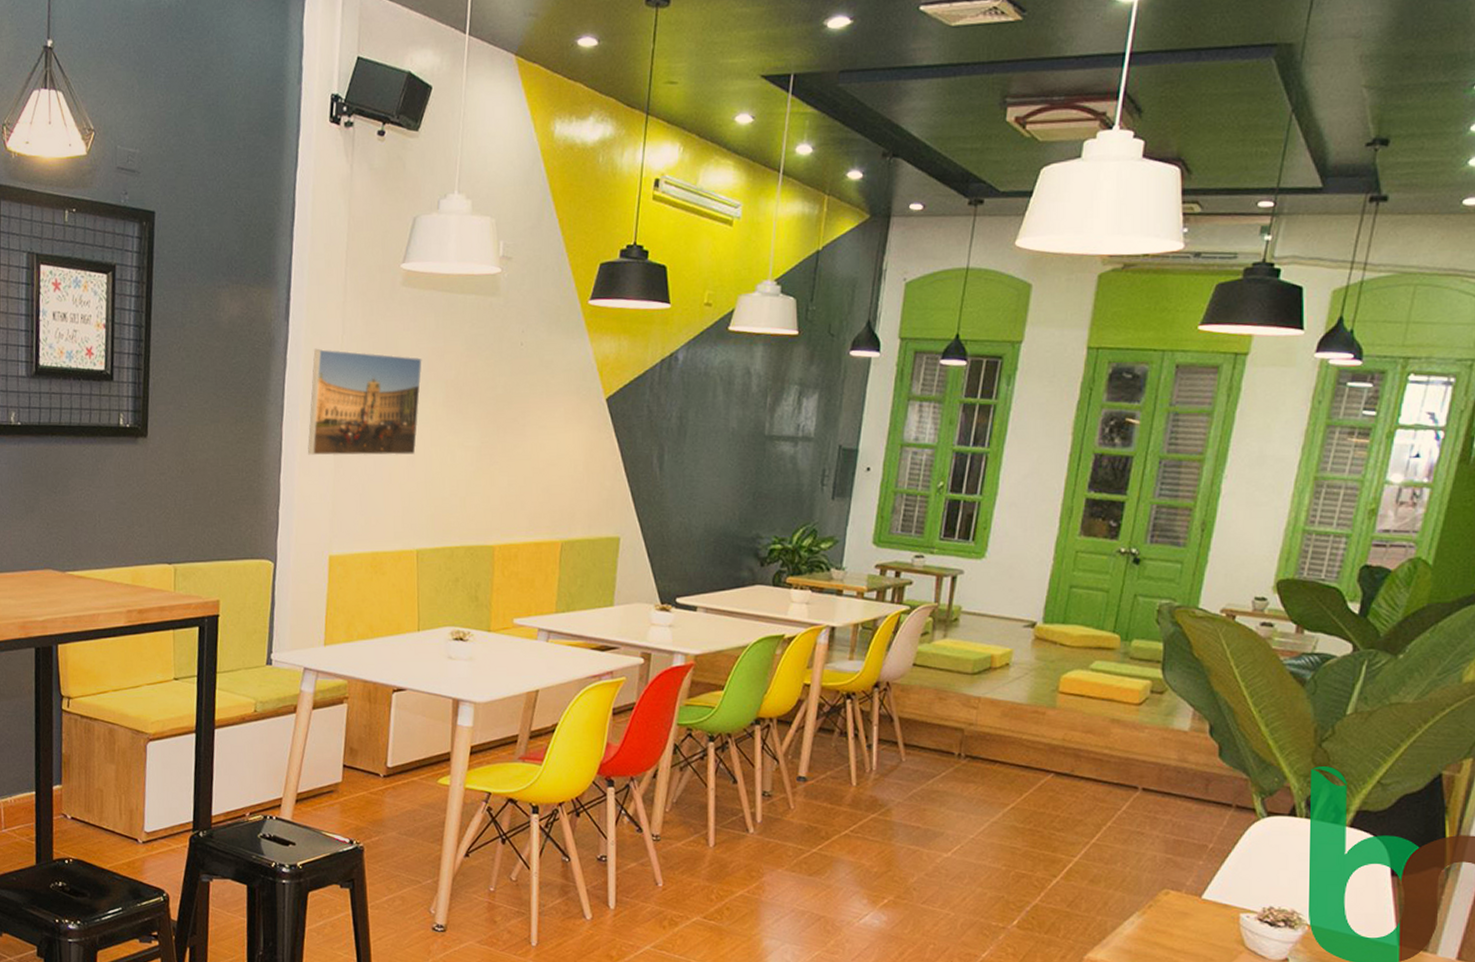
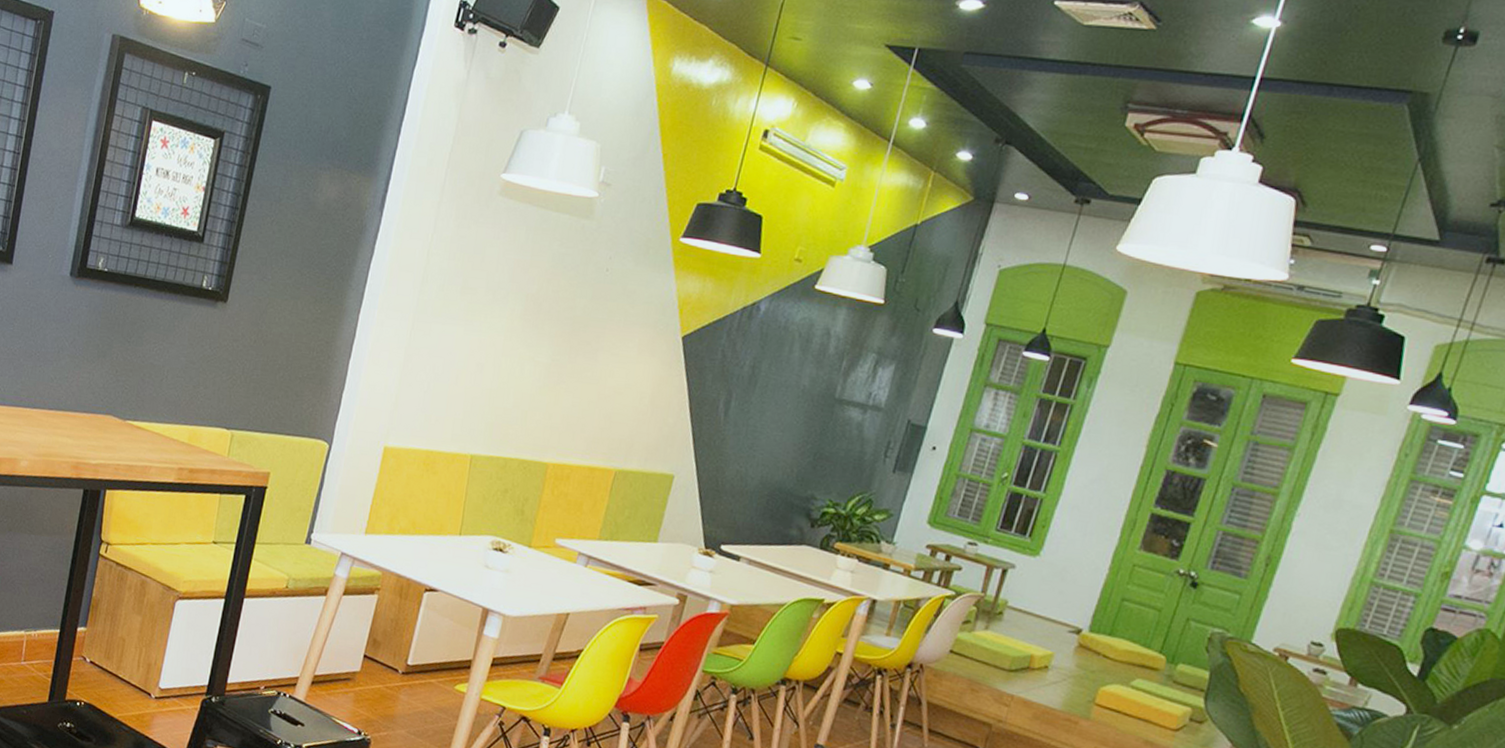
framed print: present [308,348,422,456] -> none [380,242,507,362]

